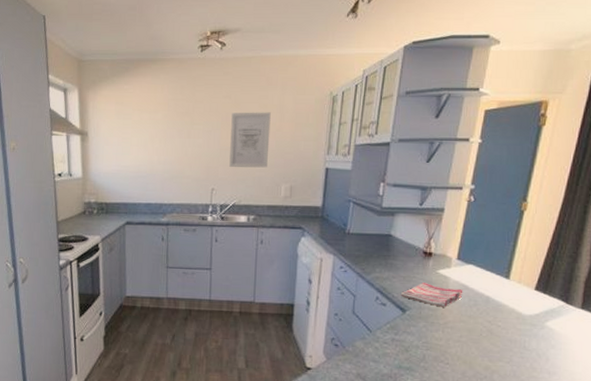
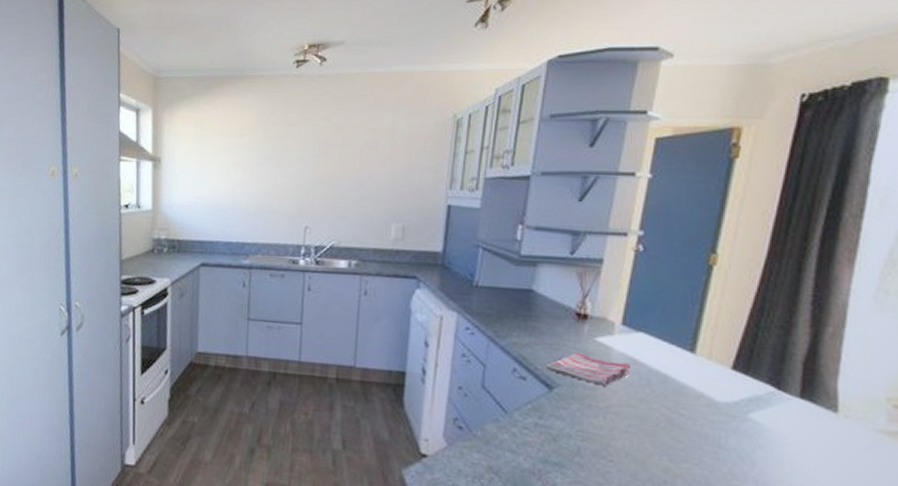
wall art: present [229,112,271,168] -> none [327,137,380,203]

